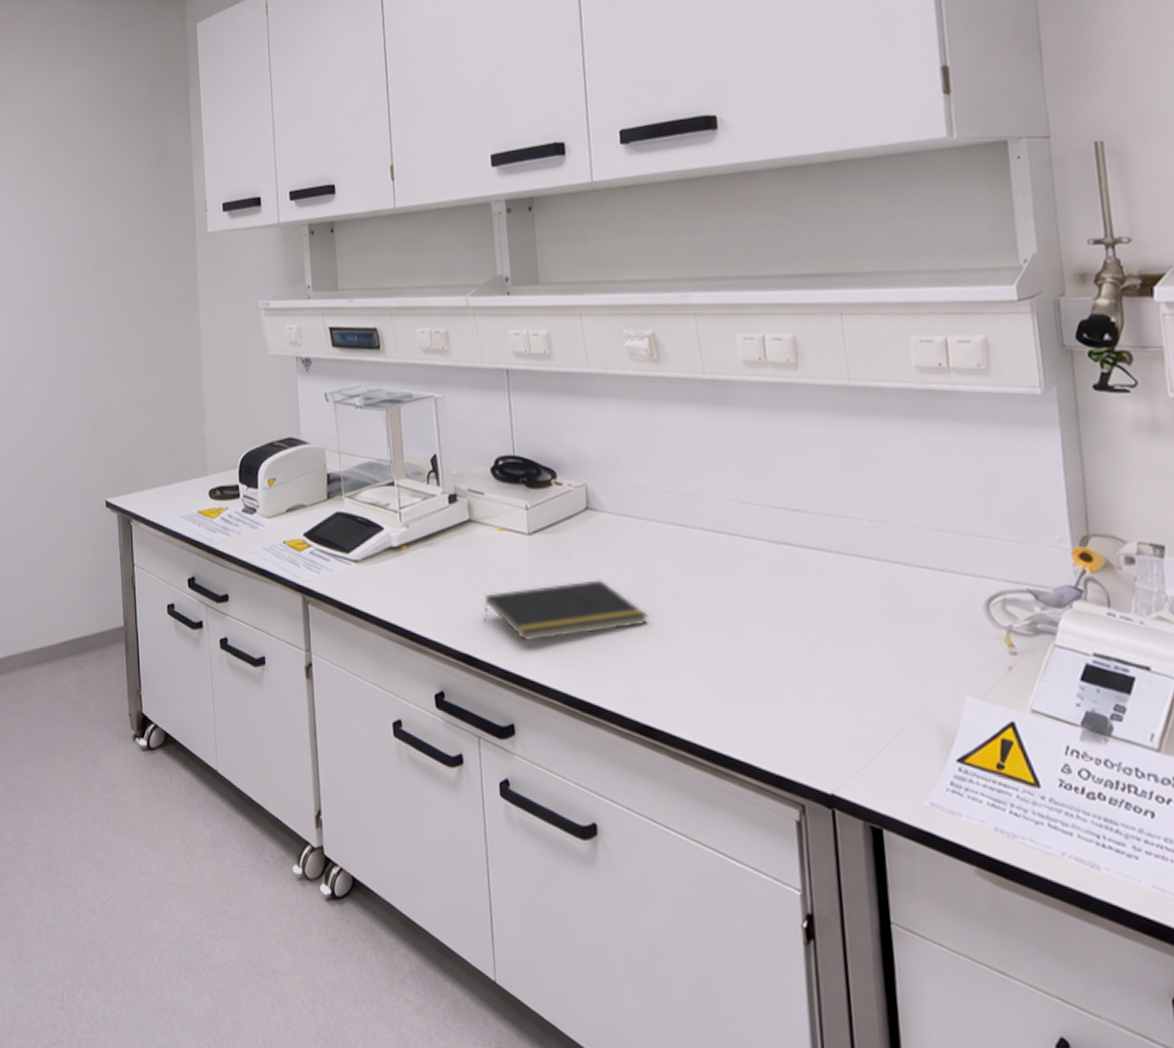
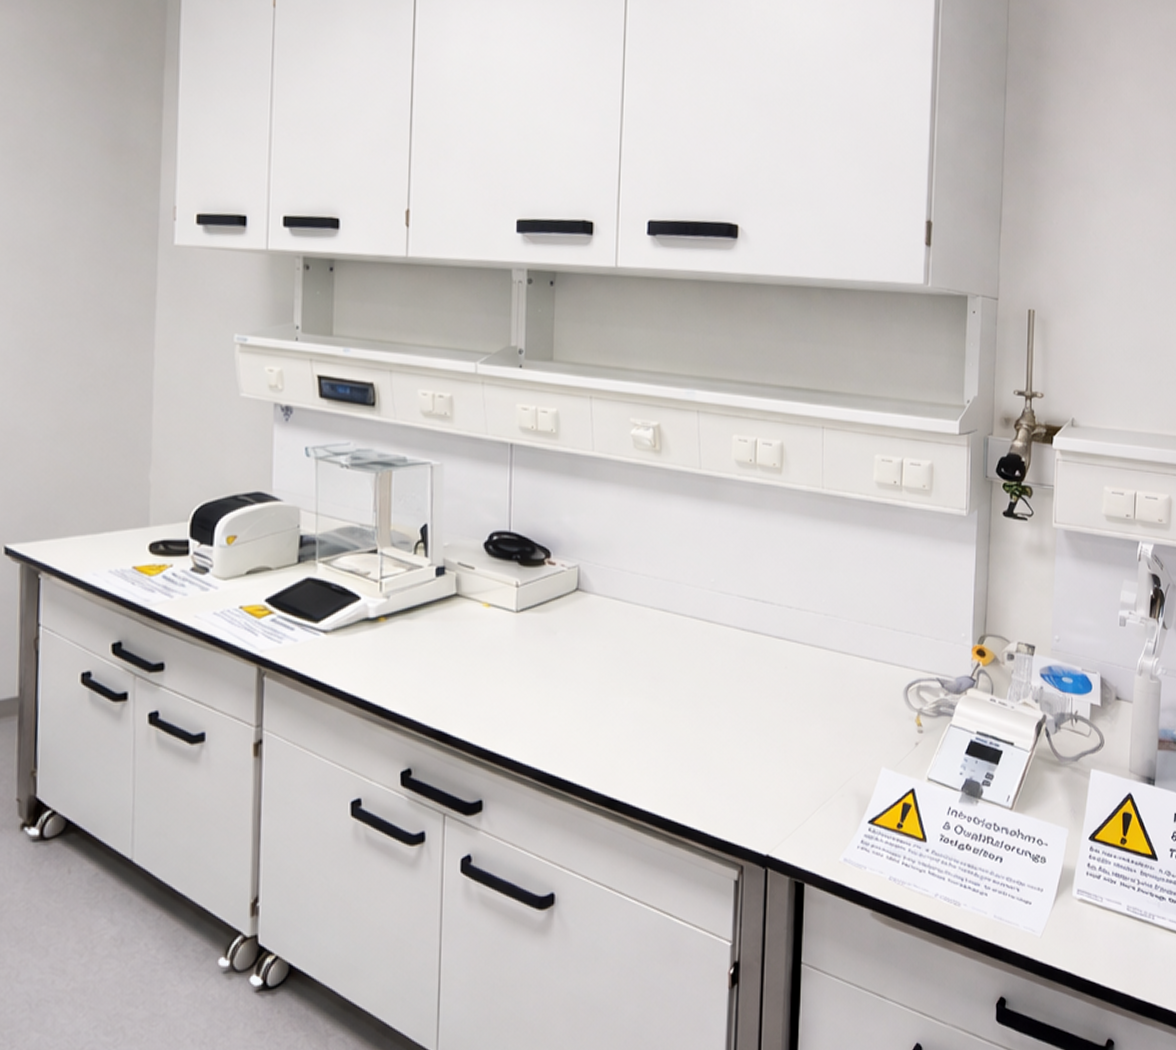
notepad: present [484,580,649,642] -> none [461,659,625,719]

